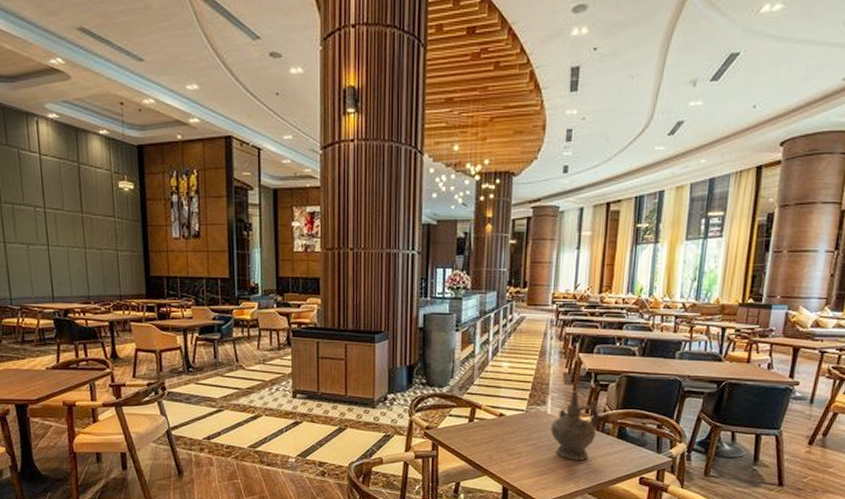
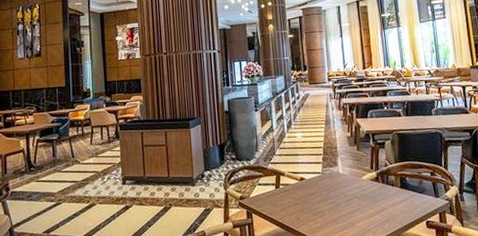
ceremonial vessel: present [551,390,600,461] -> none [344,150,383,213]

